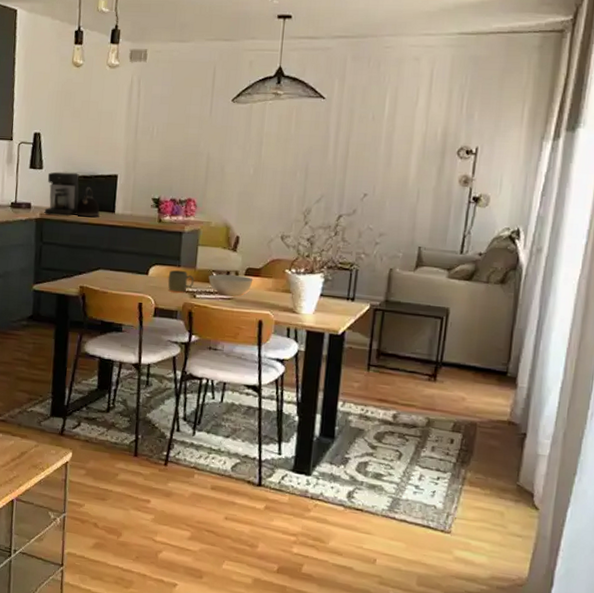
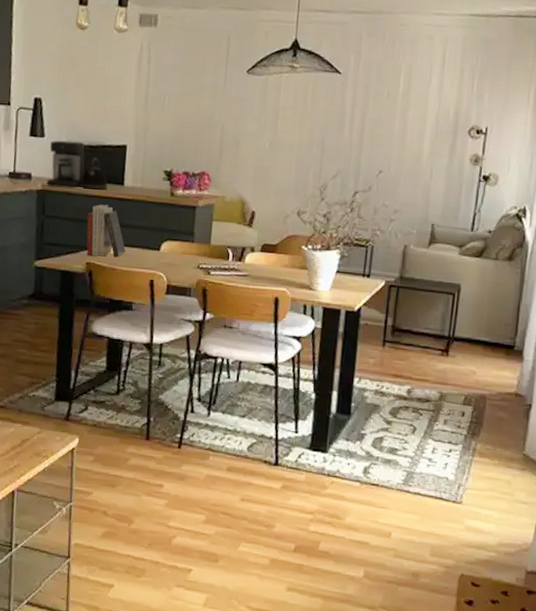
books: none [80,231,116,282] -> present [86,204,126,258]
mug: present [167,270,195,293] -> none [180,245,209,270]
bowl: present [208,274,253,297] -> none [223,250,269,273]

